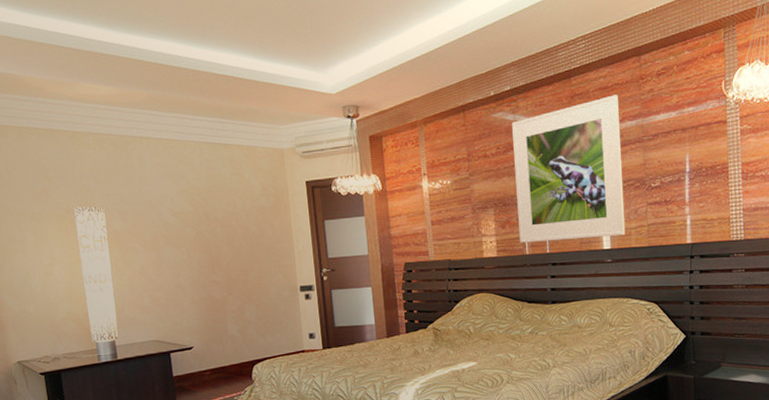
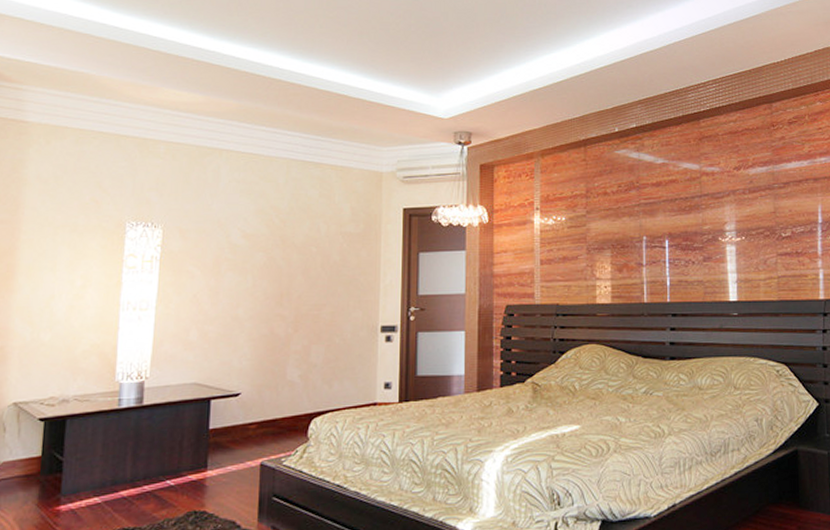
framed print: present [512,94,626,243] -> none [636,140,754,289]

